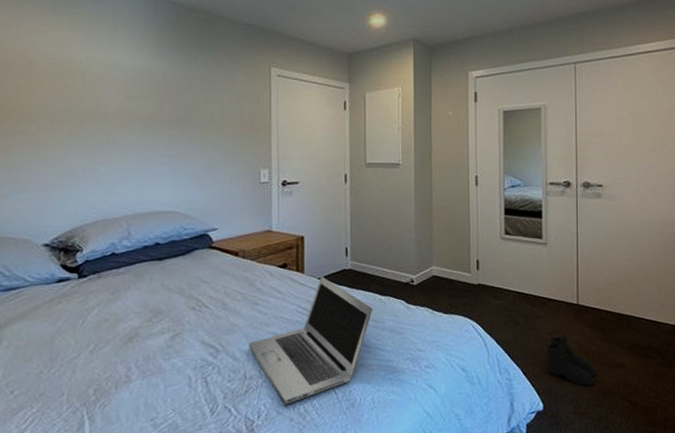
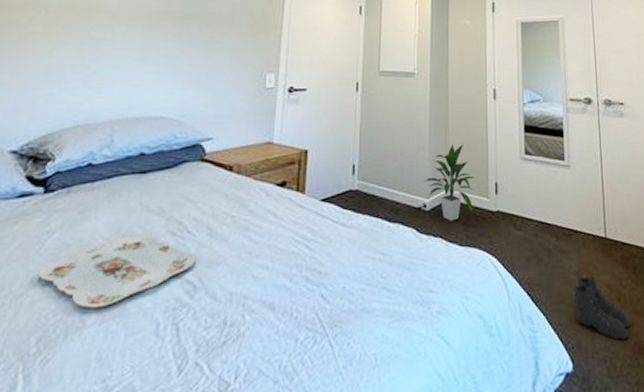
serving tray: none [85,310,215,367] -> present [38,235,196,309]
laptop: present [249,276,373,405] -> none [233,197,380,361]
indoor plant: none [411,227,458,293] -> present [423,144,475,221]

